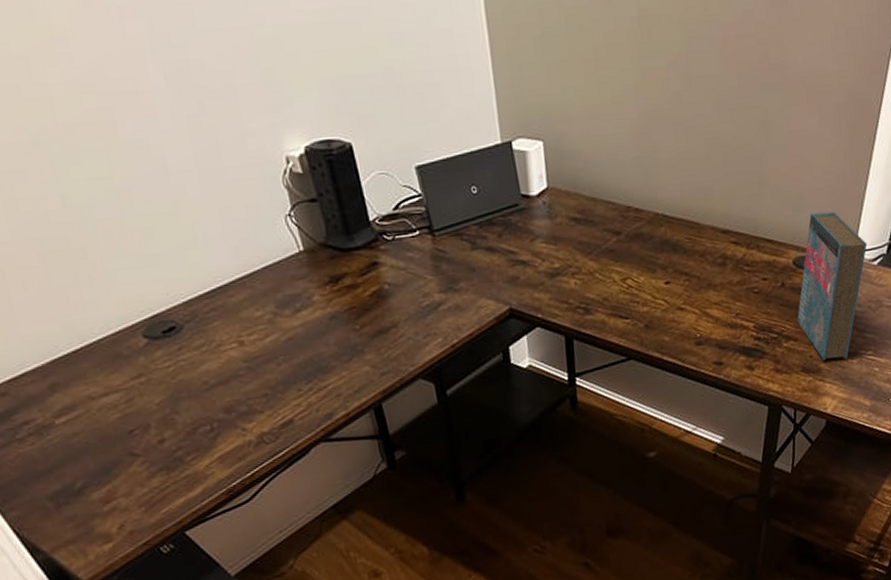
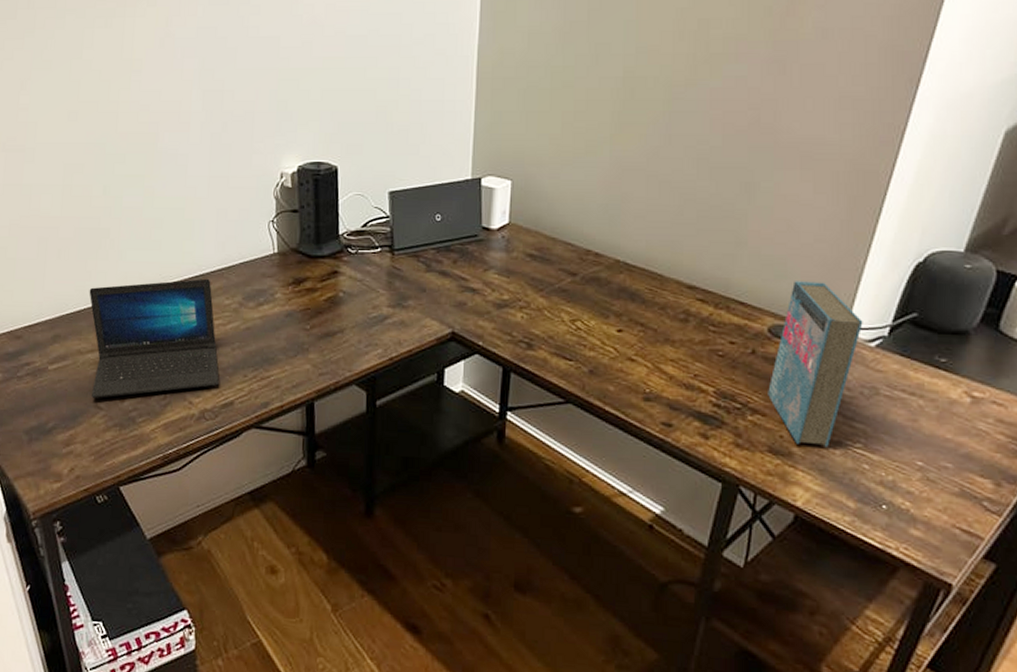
laptop: none [80,290,271,446] -> present [89,278,219,398]

